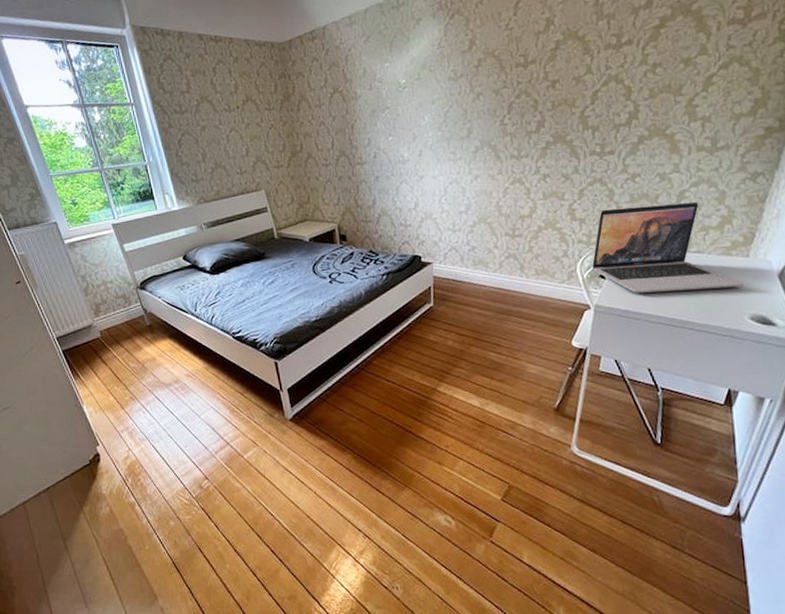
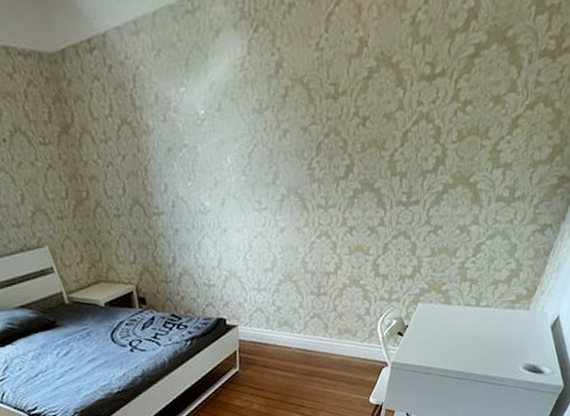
laptop: present [592,201,745,293] -> none [392,255,523,349]

